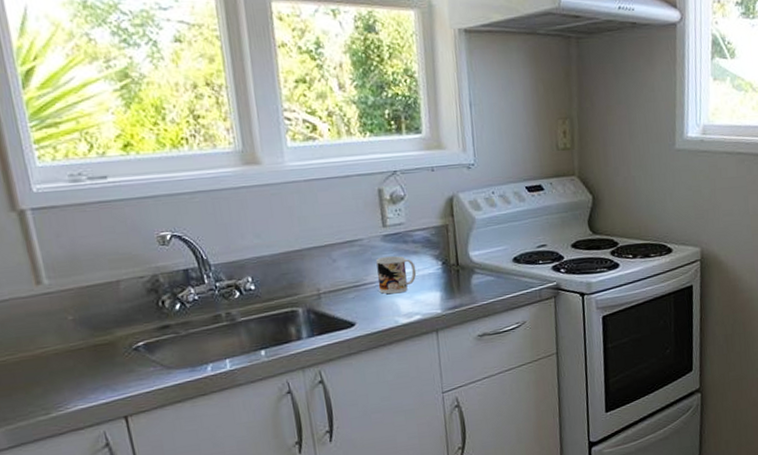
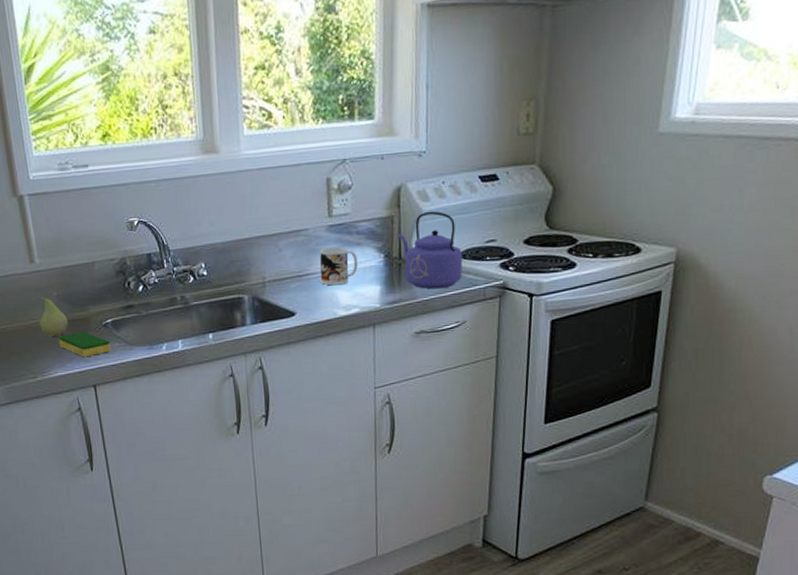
fruit: none [48,320,89,367] -> present [38,295,68,338]
dish sponge: none [77,357,144,387] -> present [58,332,111,358]
kettle: none [453,219,519,293] -> present [398,211,463,289]

